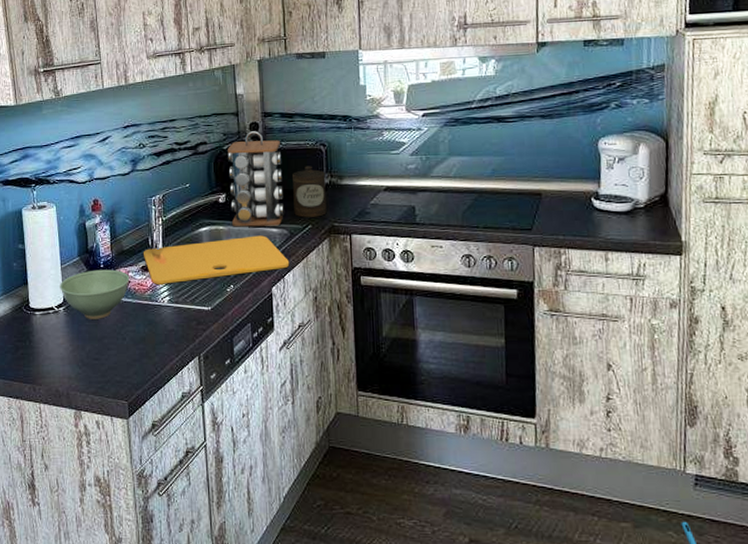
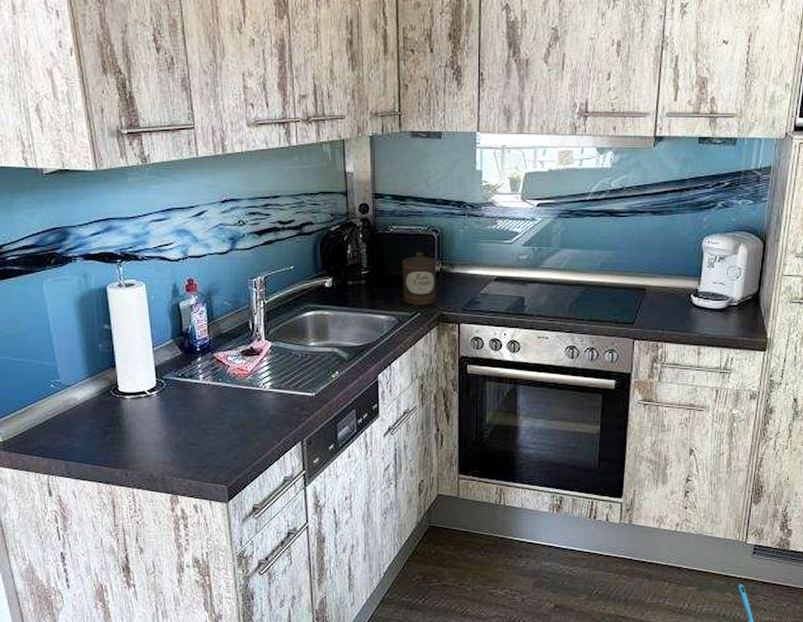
bowl: present [60,269,130,319] -> none [152,353,229,404]
cutting board: present [143,235,290,284] -> none [243,322,397,369]
spice rack: present [228,131,285,227] -> none [335,213,394,313]

